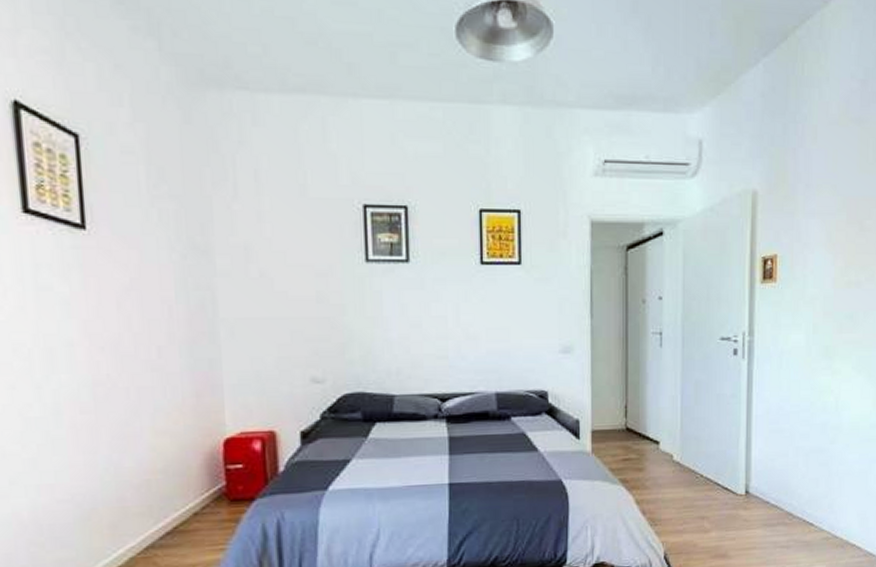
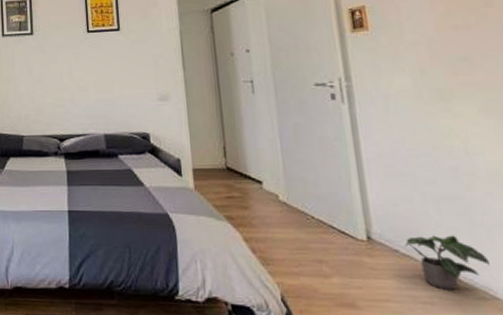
potted plant: none [775,485,836,534] -> present [405,235,490,290]

